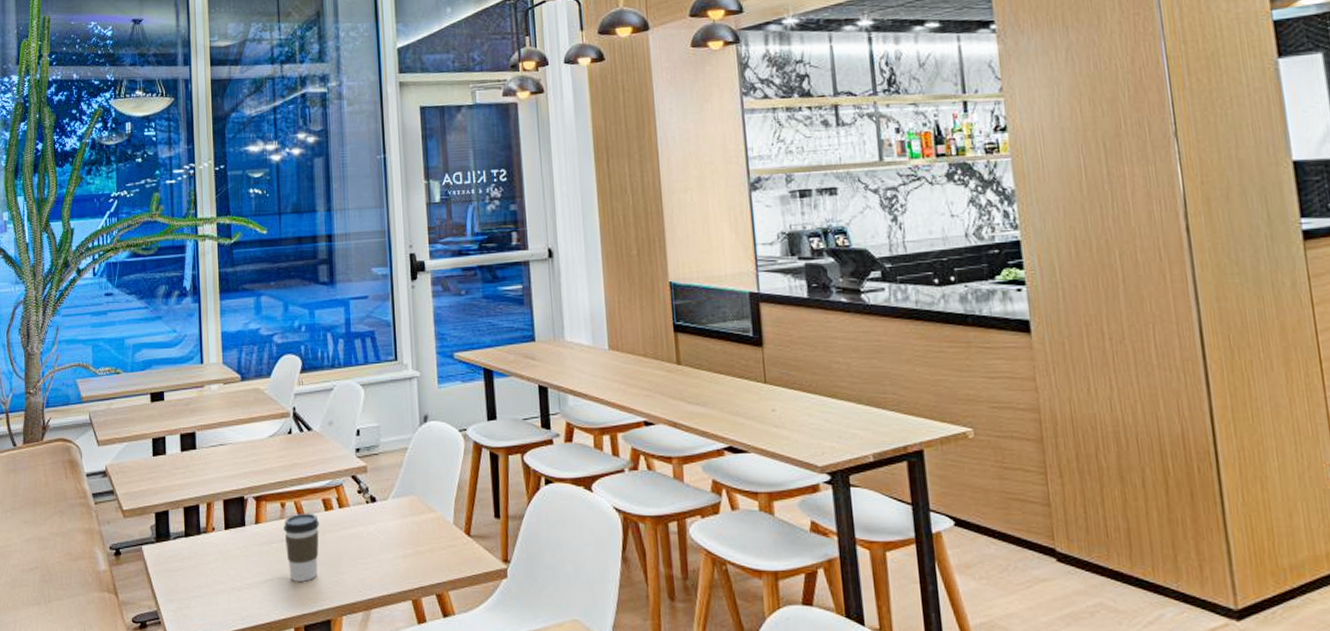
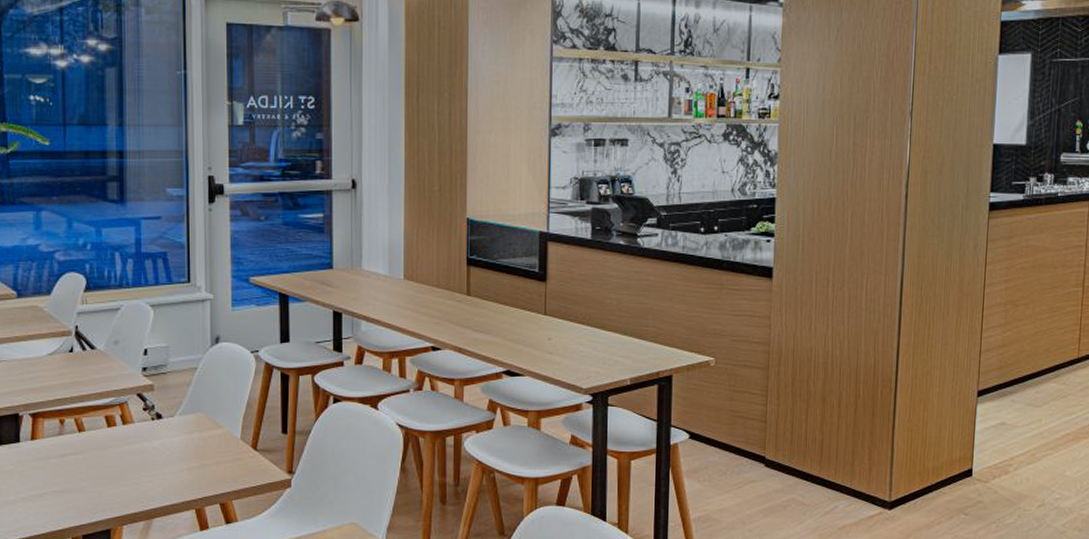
coffee cup: present [284,513,319,582] -> none [62,429,101,494]

